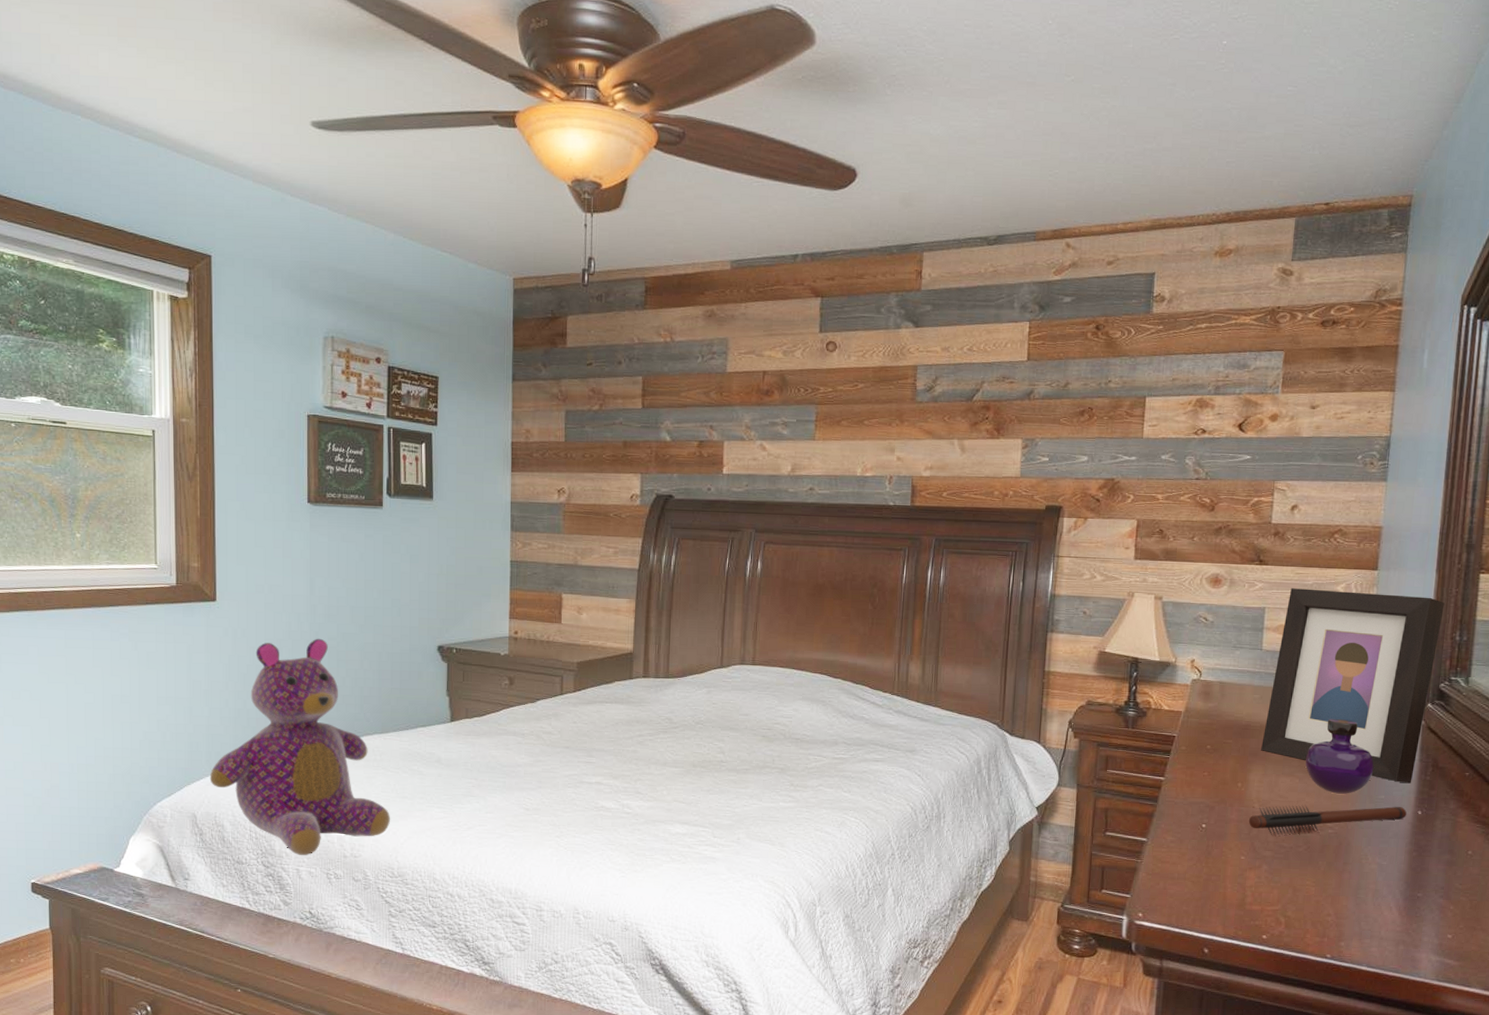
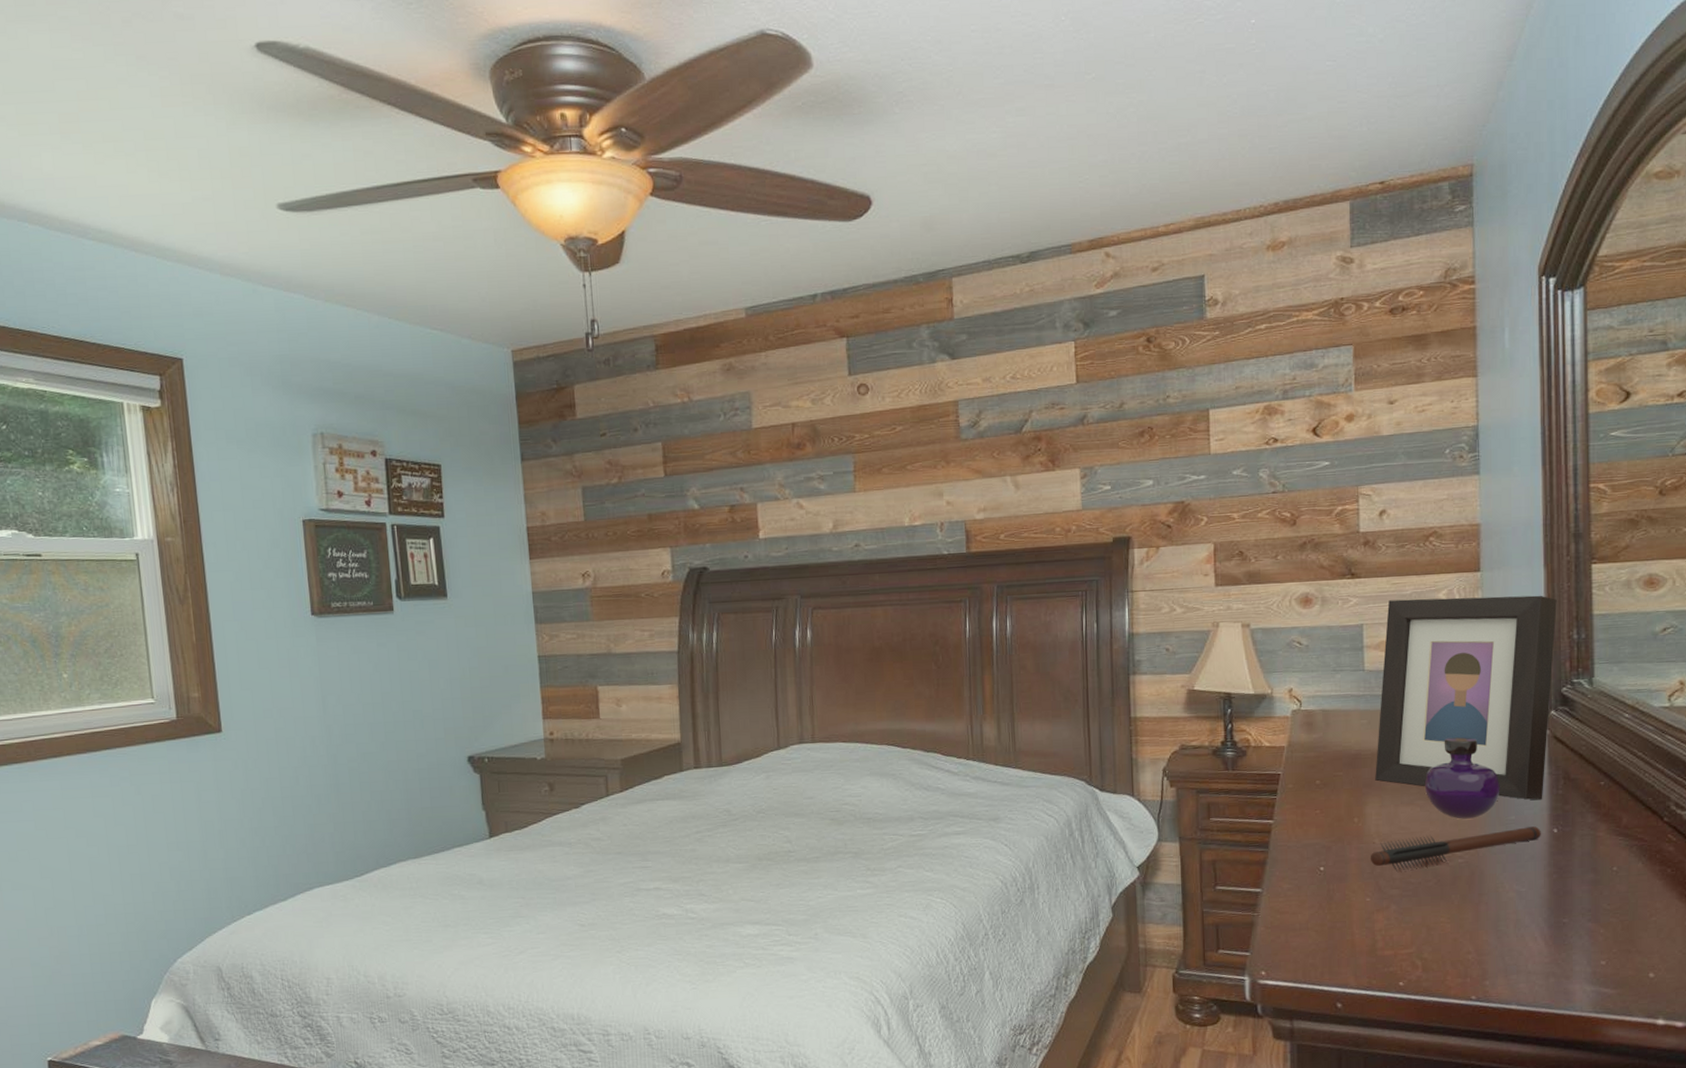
teddy bear: present [209,638,391,856] -> none [232,761,435,1002]

